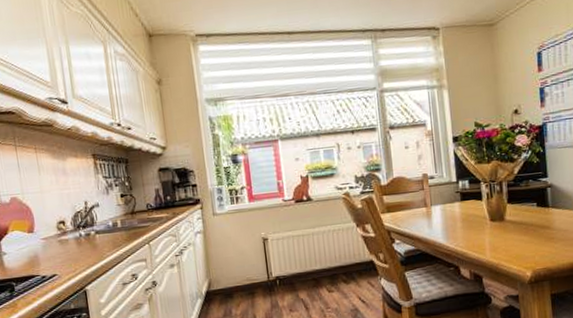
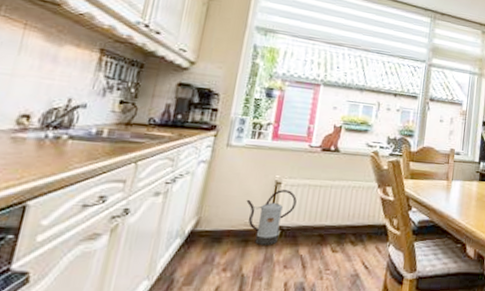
watering can: none [243,244,286,295] -> present [246,190,297,245]

